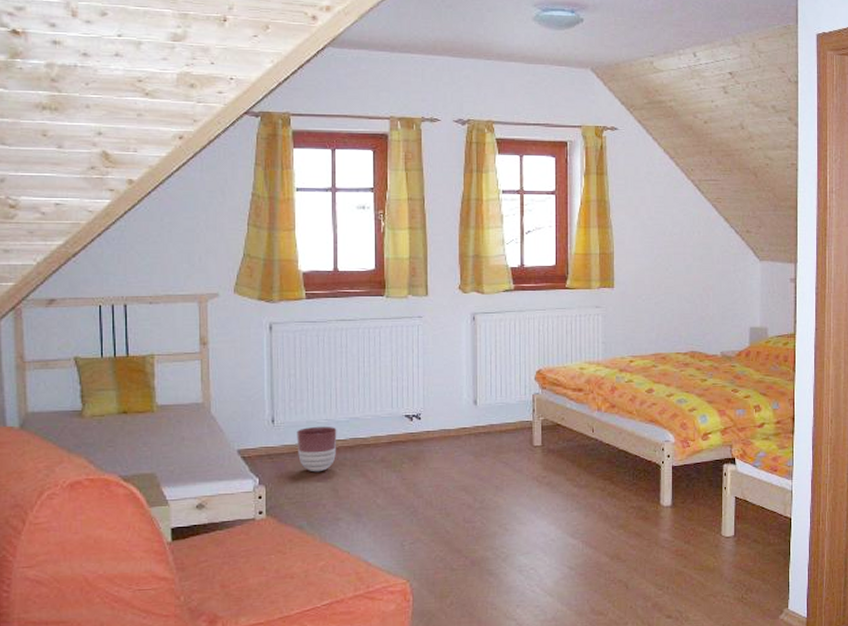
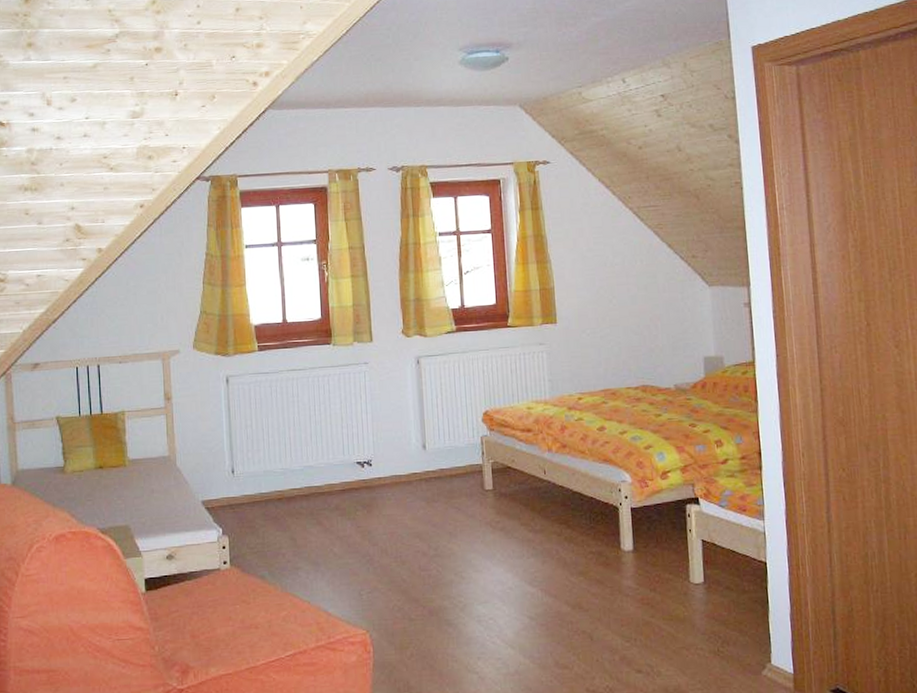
planter: present [297,426,337,472] -> none [255,475,293,522]

